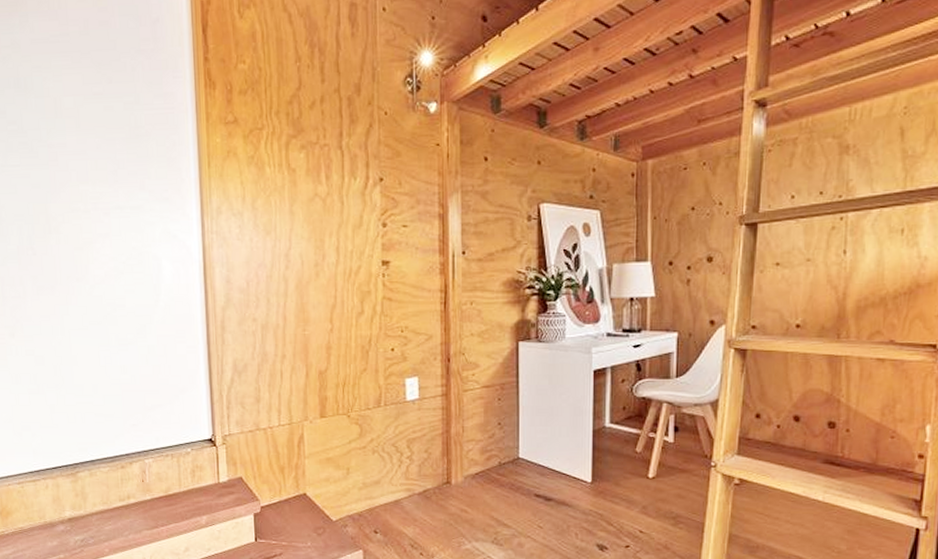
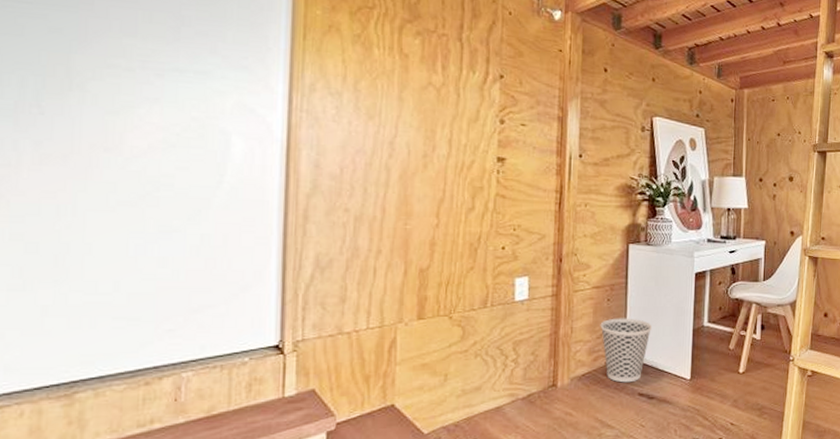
wastebasket: none [491,417,546,483] -> present [600,318,652,383]

